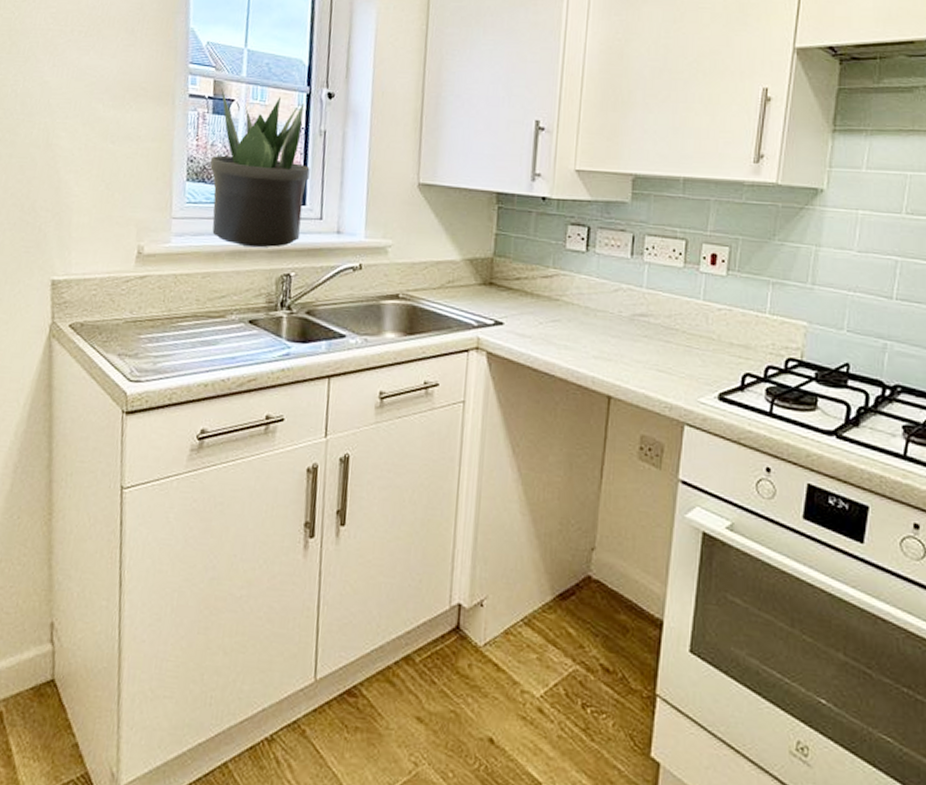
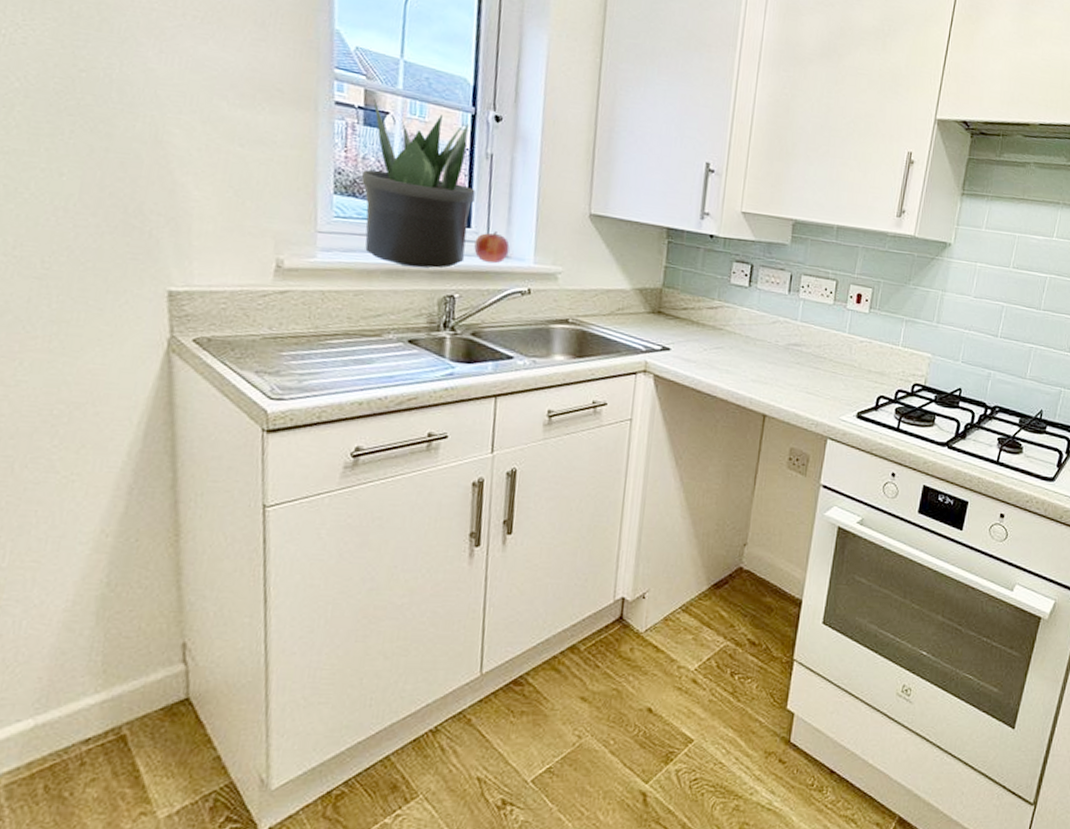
fruit: none [309,207,342,240] -> present [474,231,510,264]

